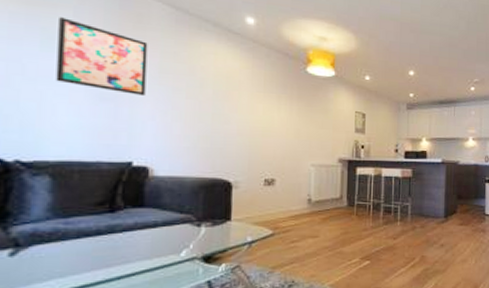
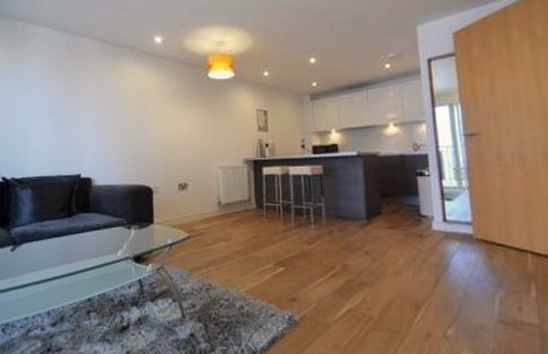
wall art: present [56,17,148,97] -> none [32,66,87,119]

